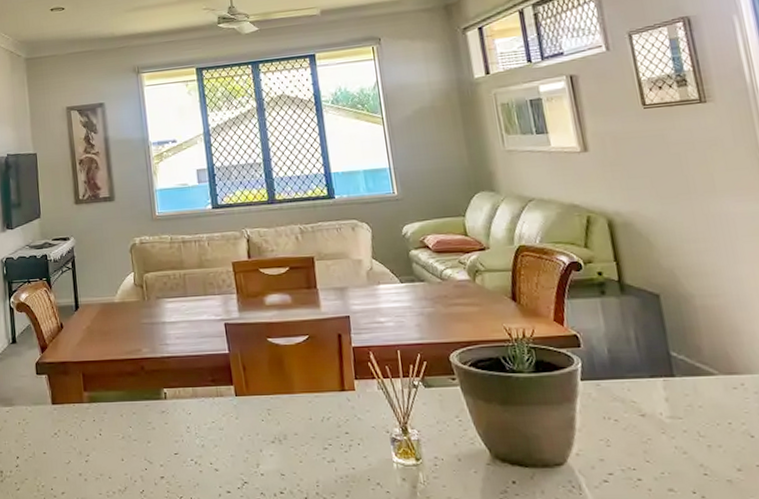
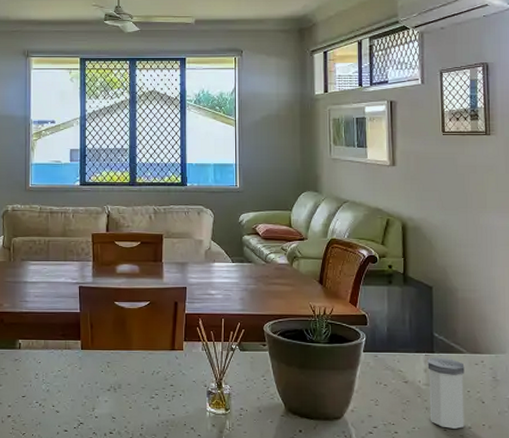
salt shaker: none [667,382,732,472] -> present [427,357,465,429]

